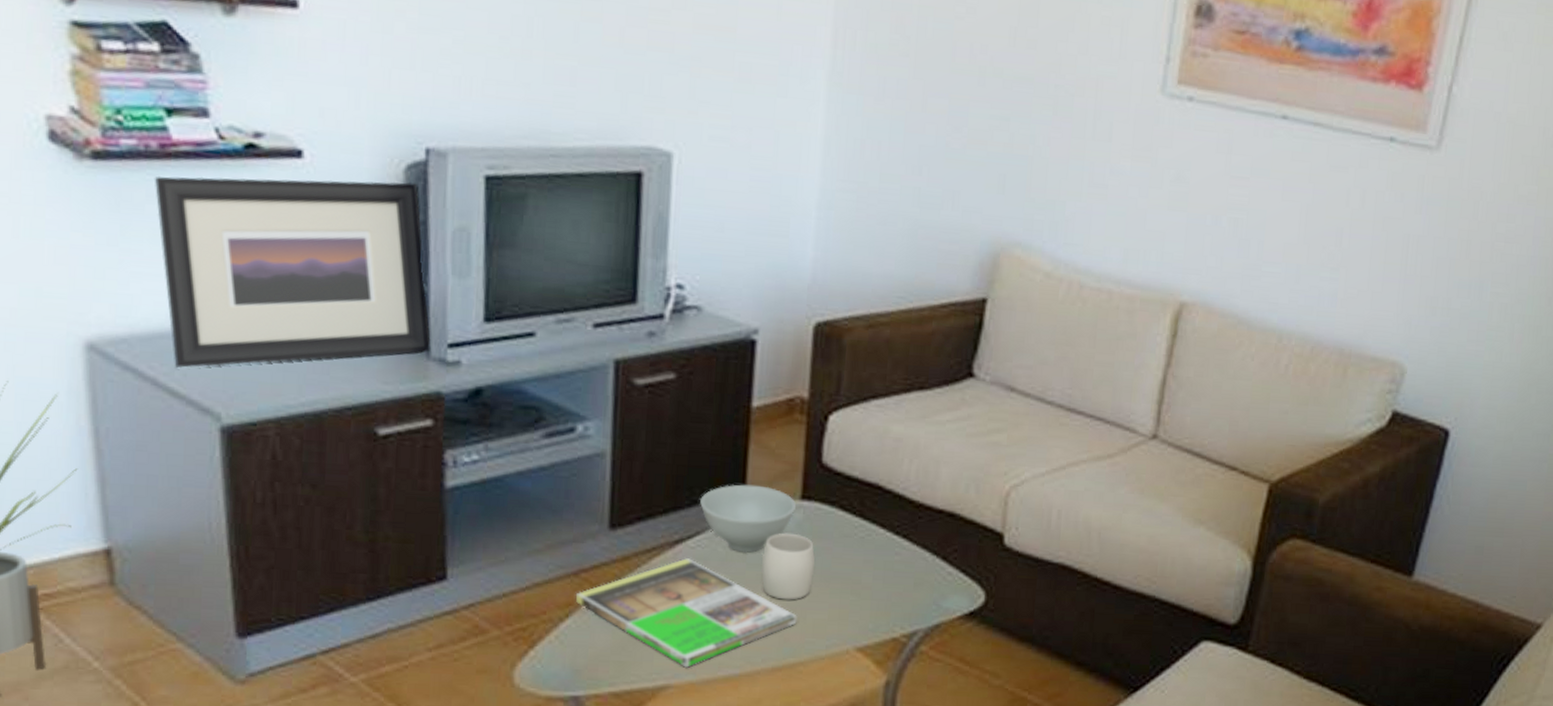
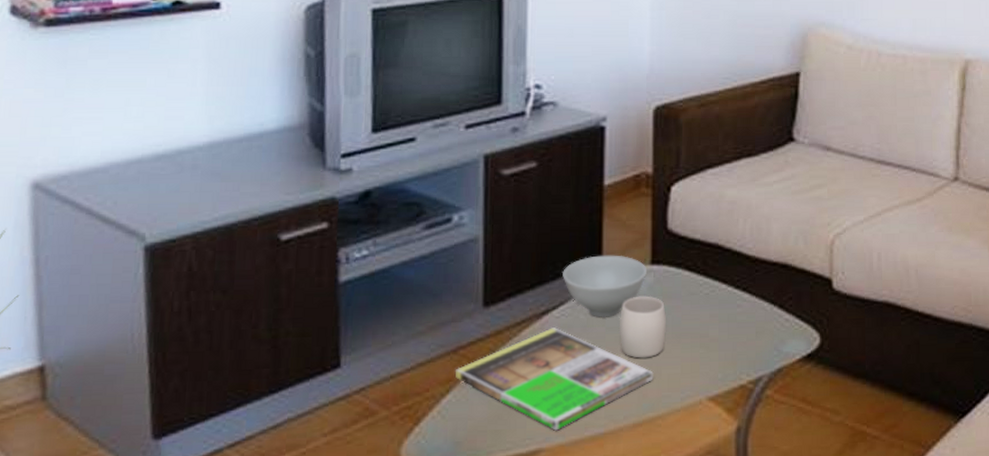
picture frame: present [154,175,431,368] -> none [96,21,326,197]

